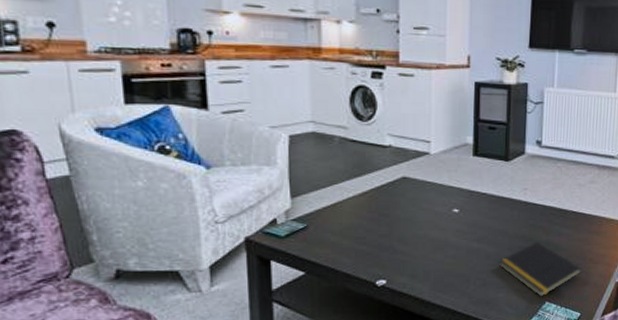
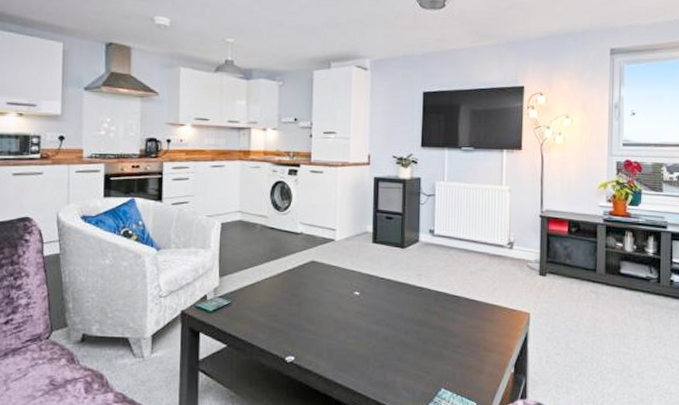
notepad: present [498,241,582,297] -> none [396,326,477,383]

